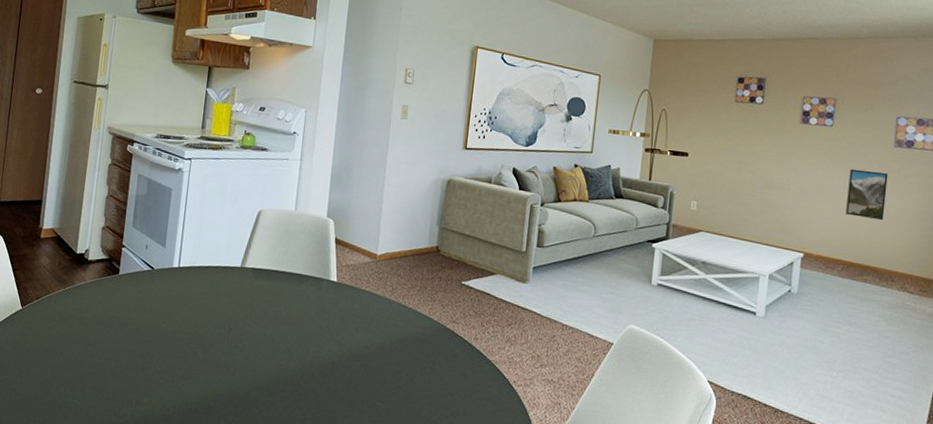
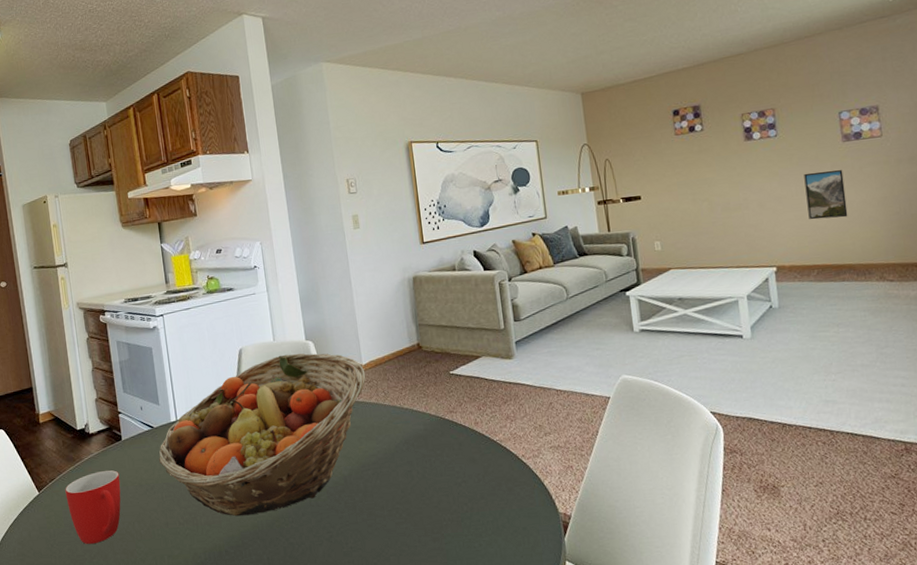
mug: none [47,300,108,372] -> present [65,470,121,545]
fruit basket: none [151,226,378,380] -> present [159,353,366,517]

